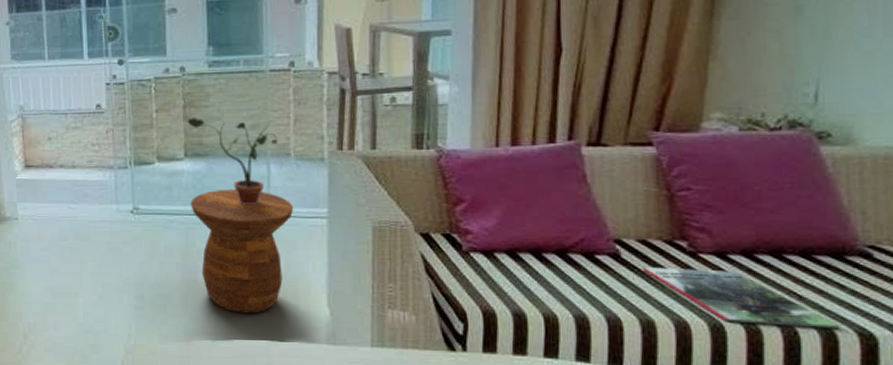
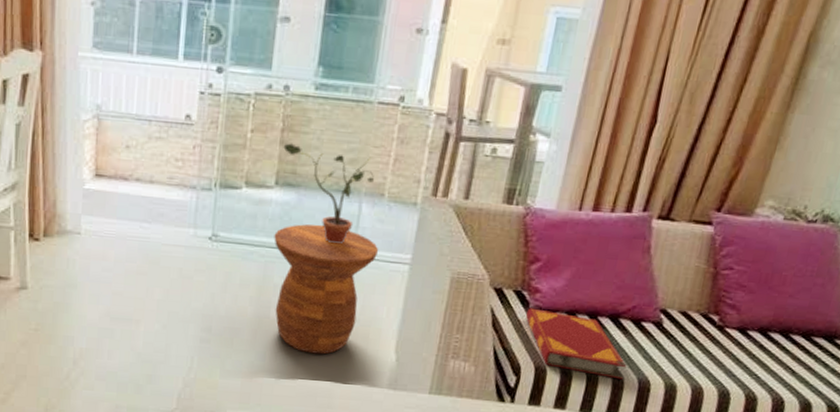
hardback book: none [461,250,589,319] -> present [526,308,627,380]
magazine: present [642,267,840,328] -> none [677,336,817,400]

